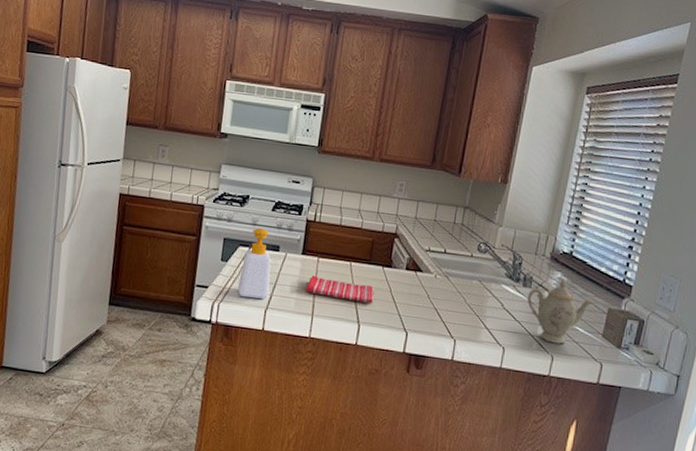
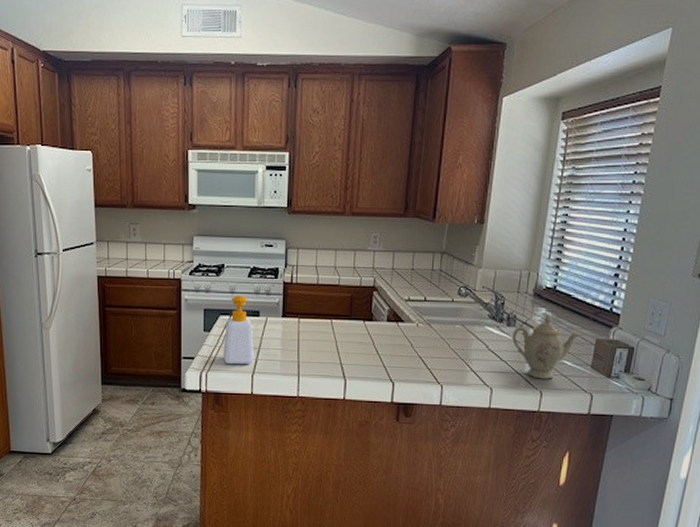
dish towel: present [306,275,375,303] -> none [290,336,358,358]

